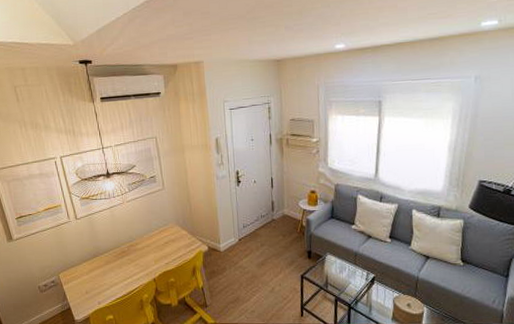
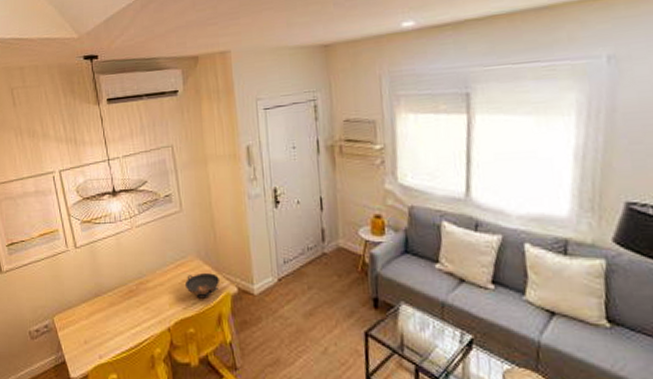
decorative bowl: none [166,236,195,256] -> present [184,273,221,299]

